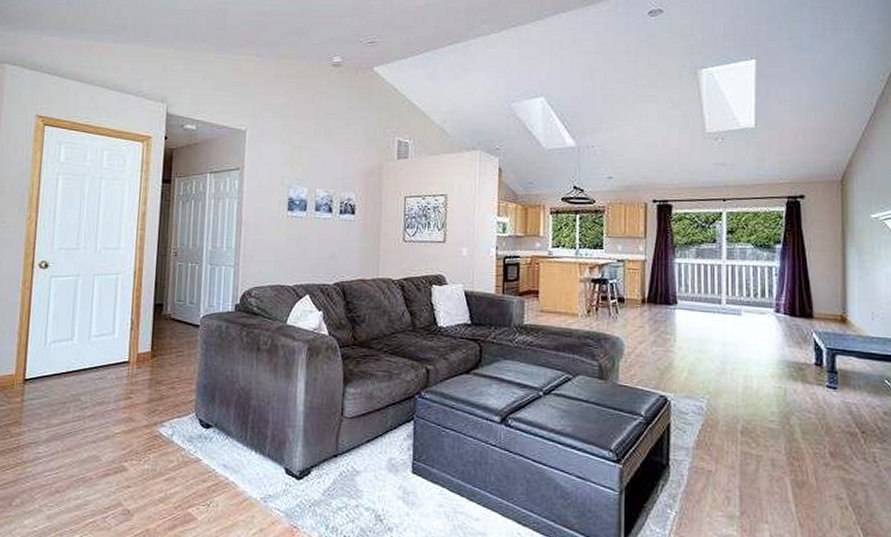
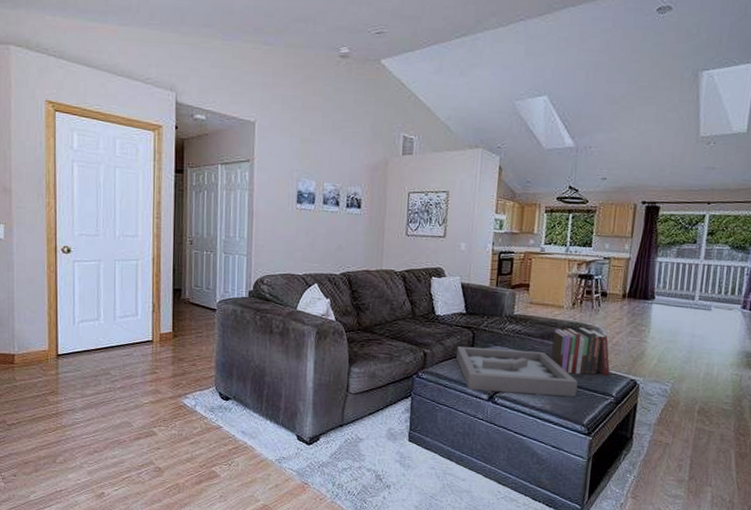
decorative tray: none [463,361,601,418] -> present [456,347,578,398]
books: none [567,336,636,391] -> present [550,327,610,376]

